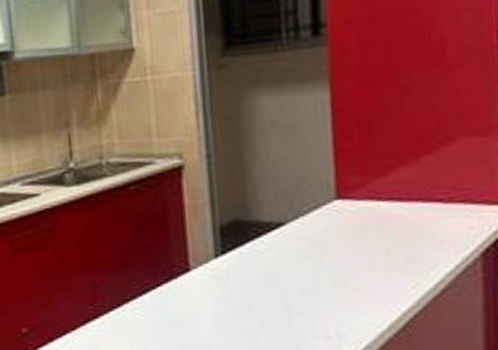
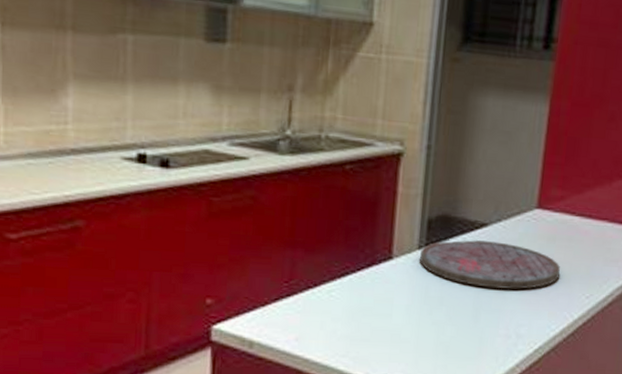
cutting board: none [218,240,375,289] -> present [420,239,560,290]

